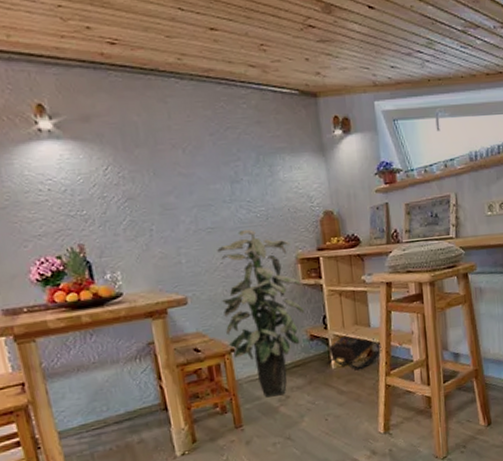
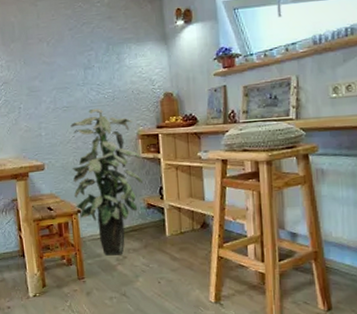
backpack: present [326,334,382,370] -> none [161,205,215,240]

